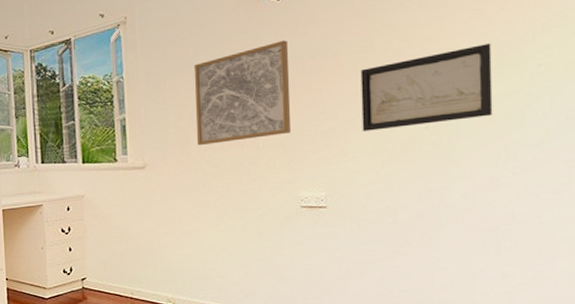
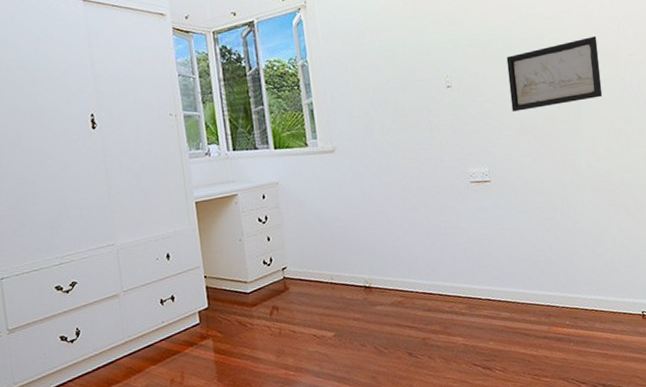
wall art: present [193,40,292,146] -> none [371,28,458,128]

